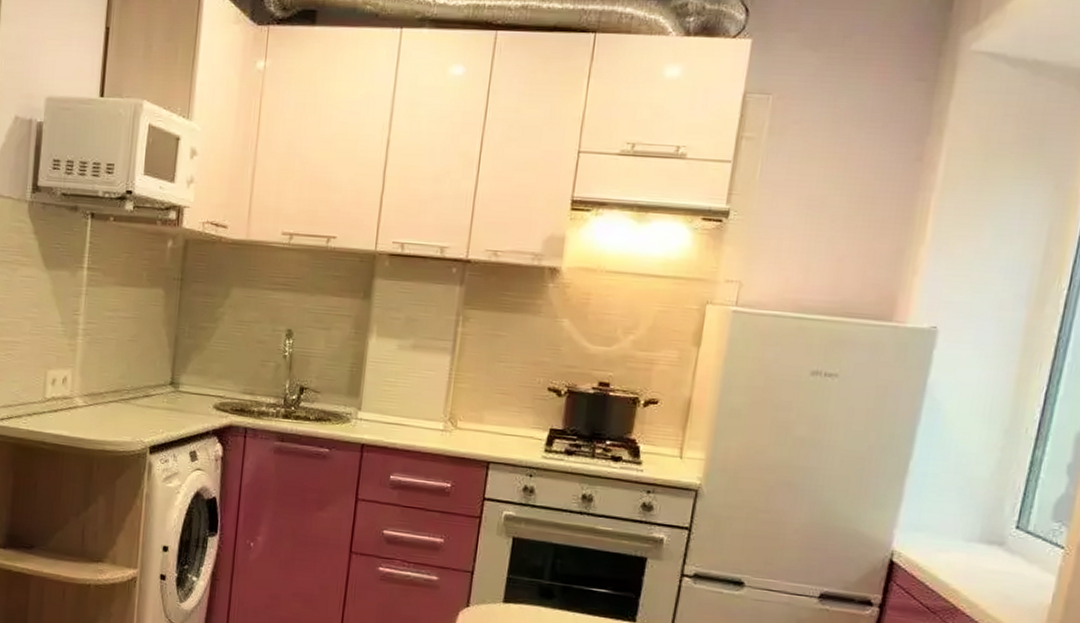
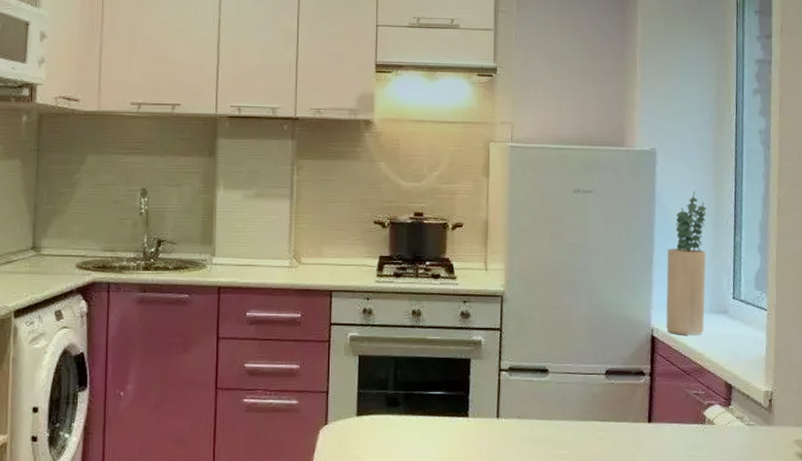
vase: none [912,386,1000,569] -> present [666,191,707,336]

